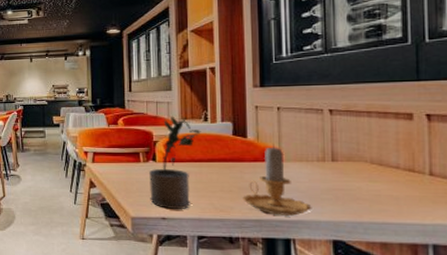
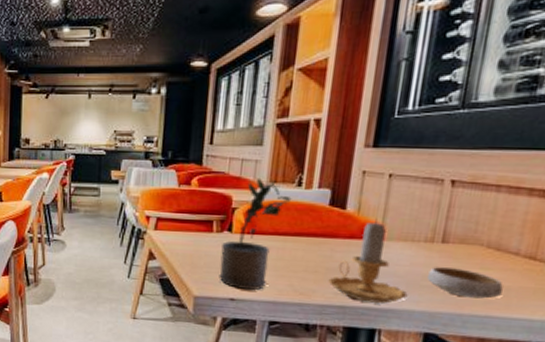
bowl: none [325,182,392,208] -> present [426,267,503,299]

